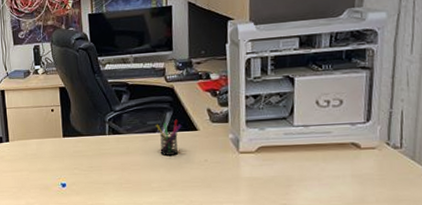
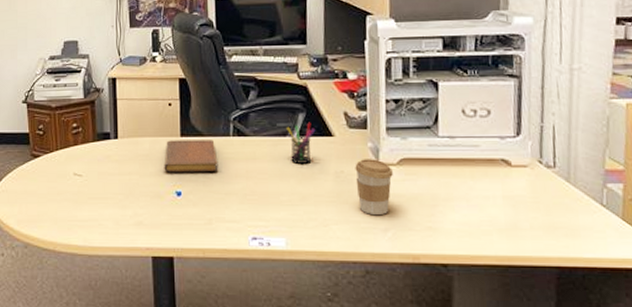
notebook: none [50,139,97,168] -> present [164,140,218,173]
coffee cup: none [217,148,252,197] -> present [355,159,393,216]

